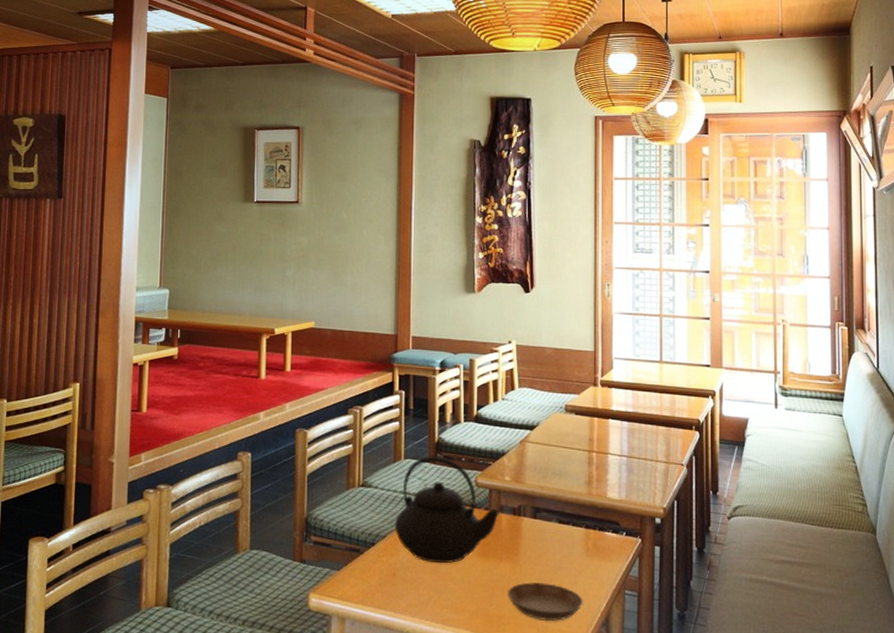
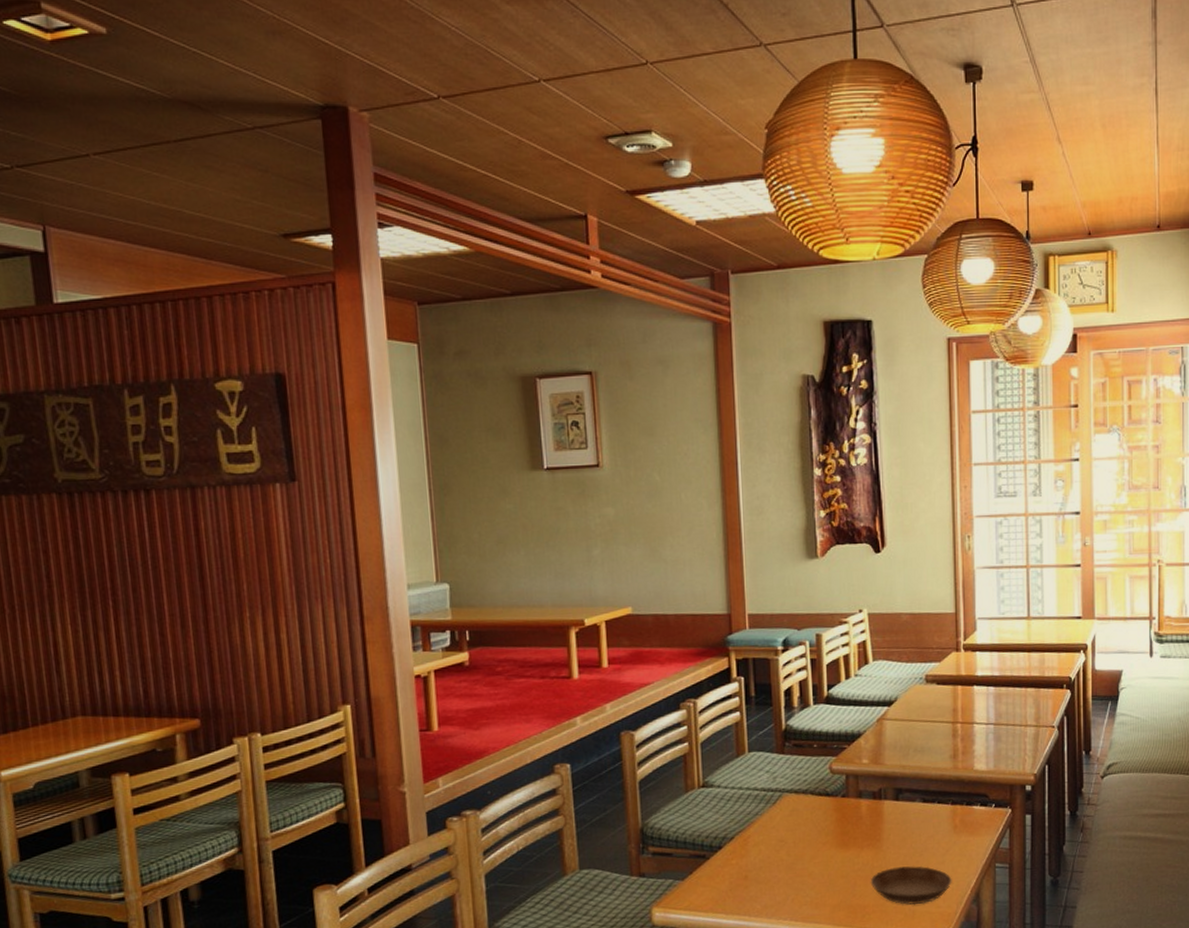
teapot: present [394,456,500,564] -> none [742,745,859,860]

